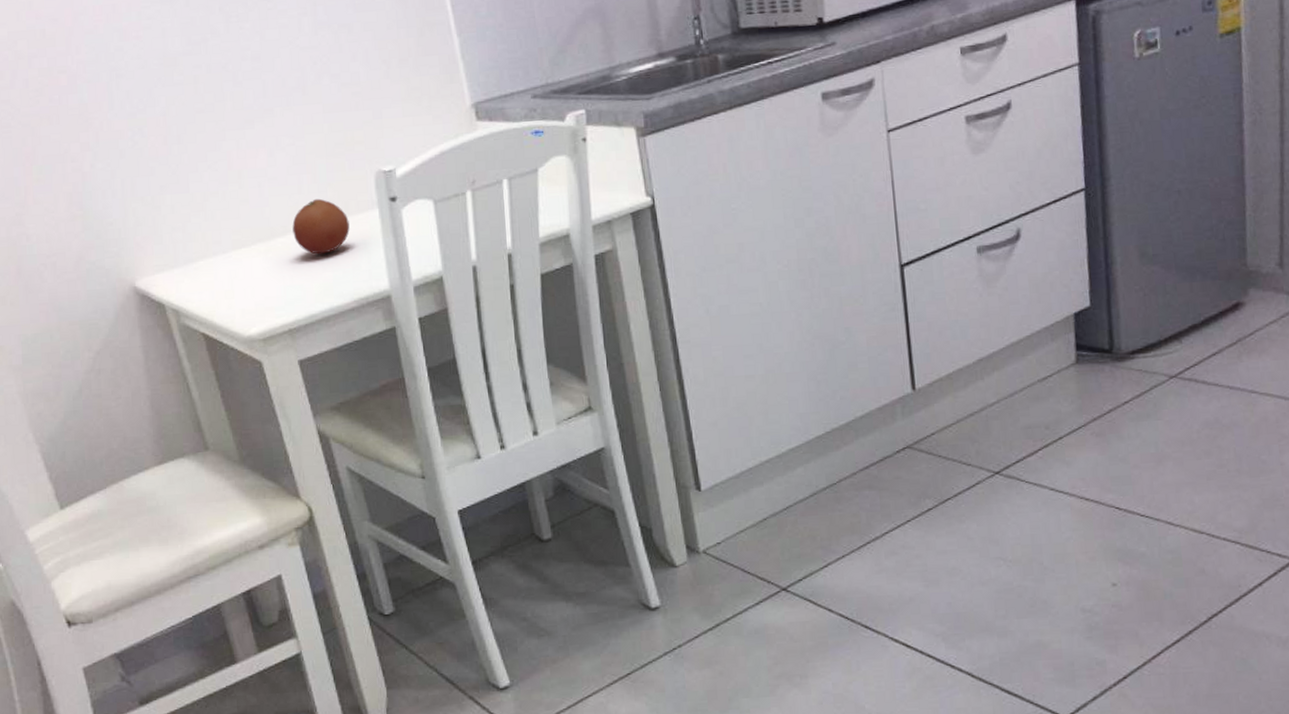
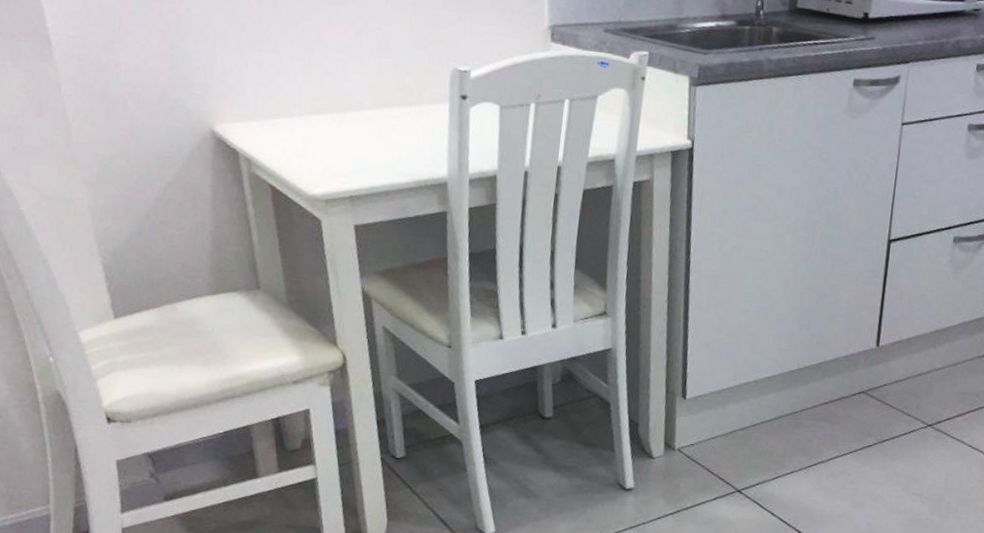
fruit: present [292,198,350,255] -> none [367,83,421,135]

